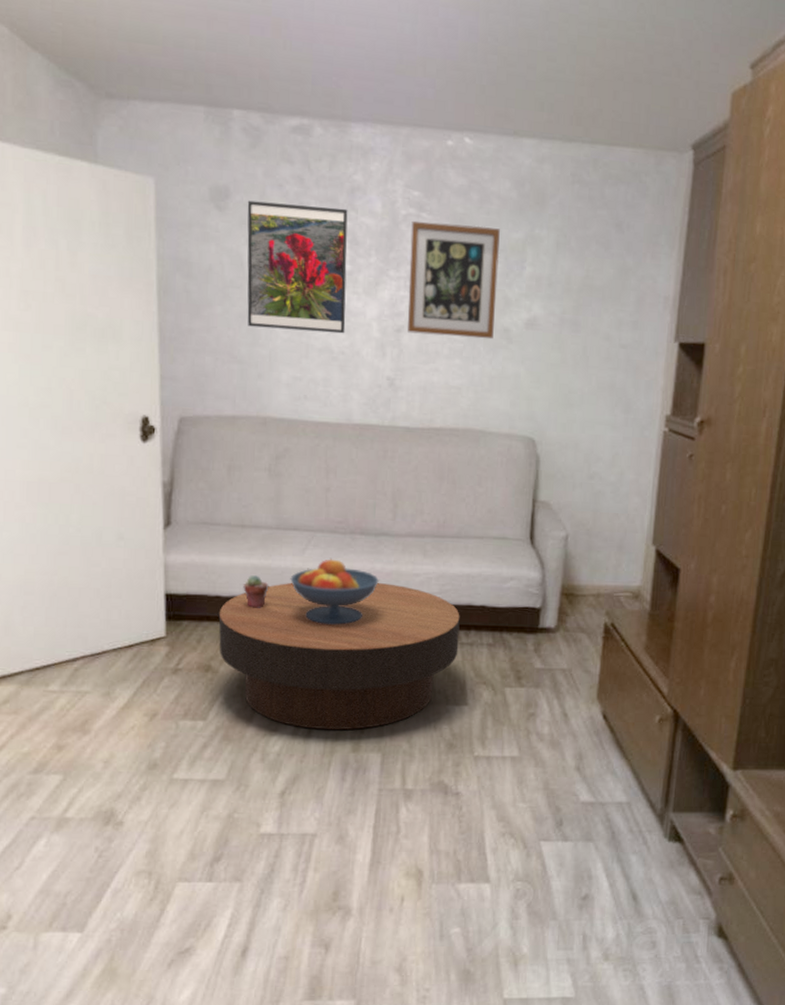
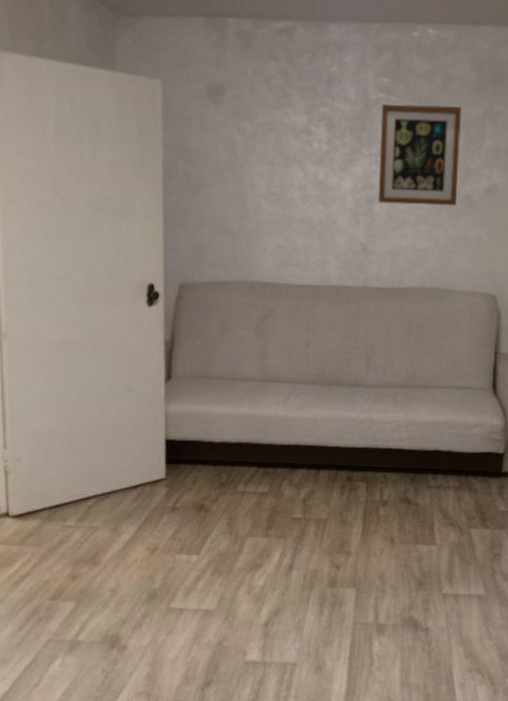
coffee table: present [218,582,460,731] -> none [211,429,428,567]
potted succulent: present [243,575,269,608] -> none [233,423,256,453]
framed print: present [247,200,348,334] -> none [238,94,326,206]
fruit bowl: present [290,557,379,625] -> none [274,407,353,469]

